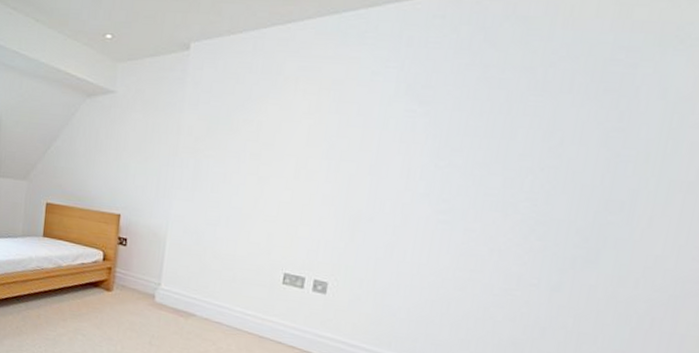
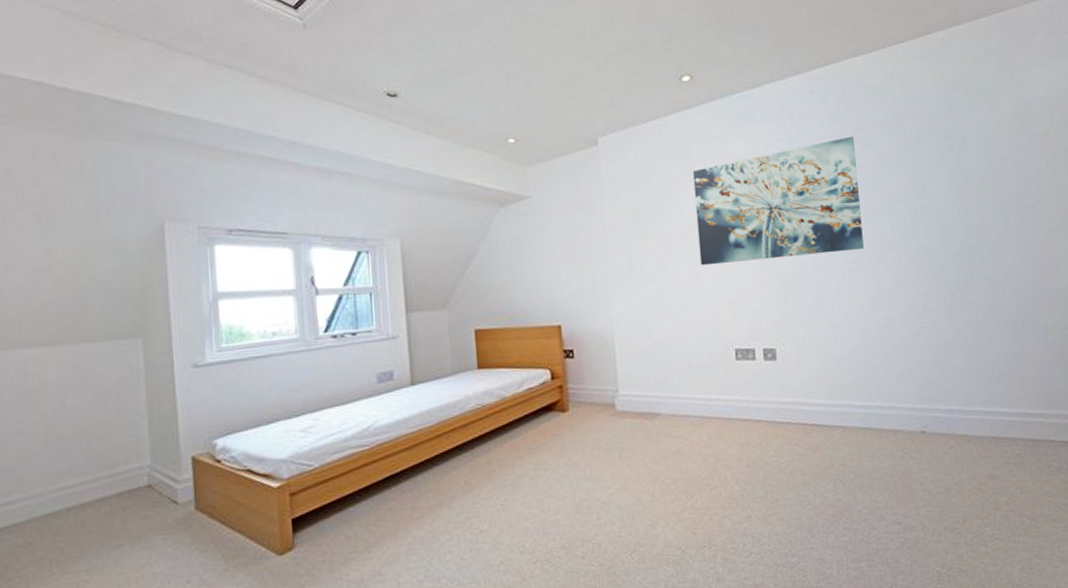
wall art: none [267,73,484,201] -> present [692,136,864,266]

